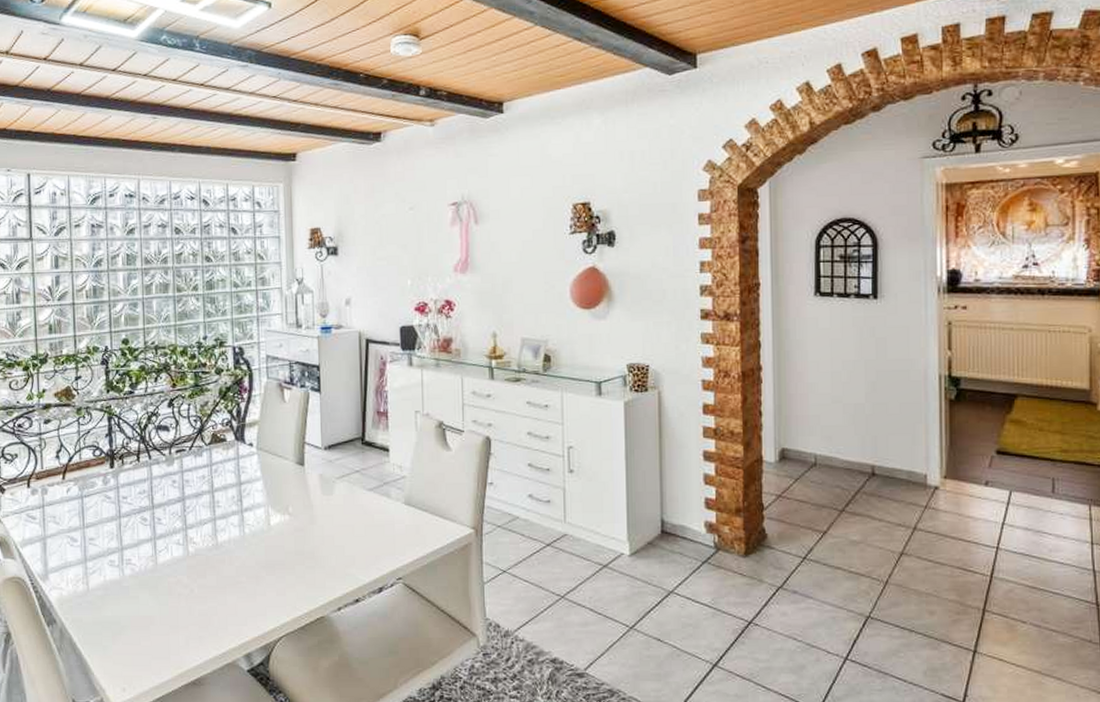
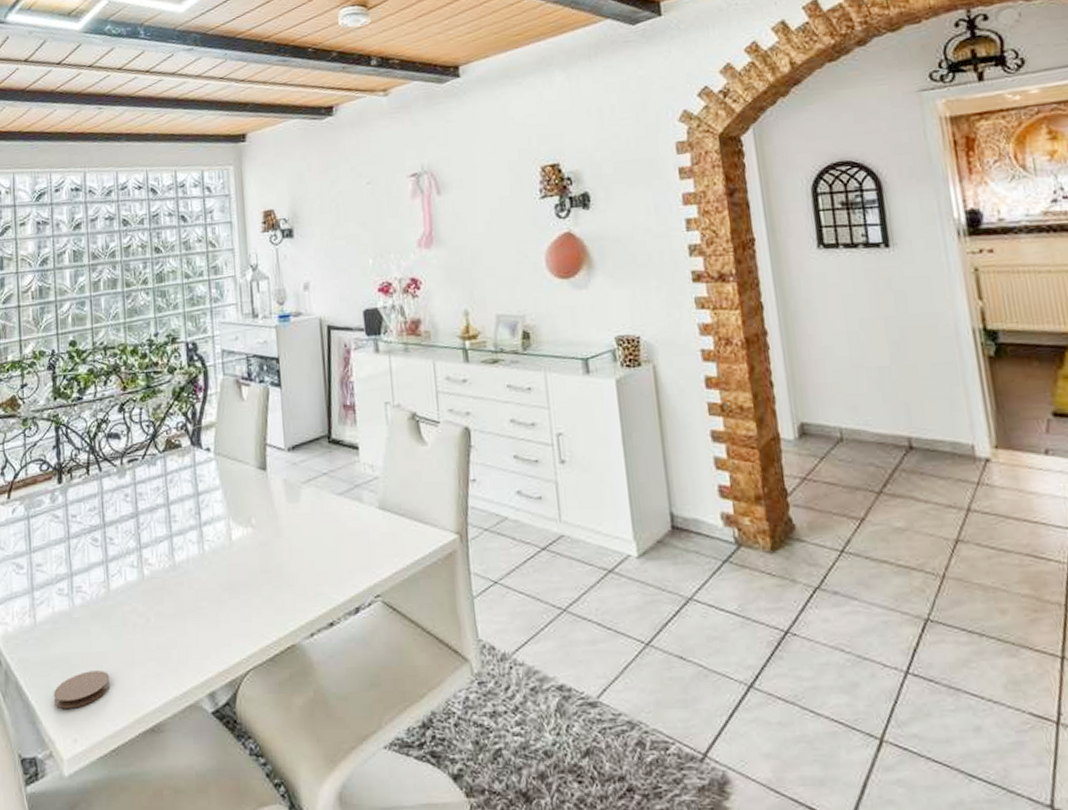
coaster: none [104,632,157,663] -> present [53,670,110,709]

